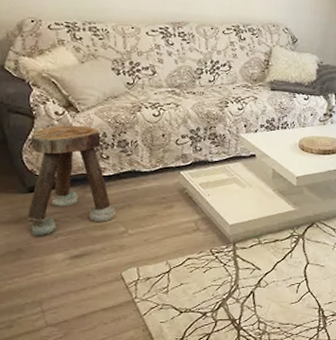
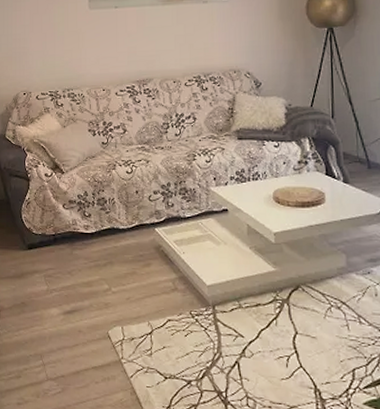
stool: present [27,125,117,236] -> none [27,185,101,291]

